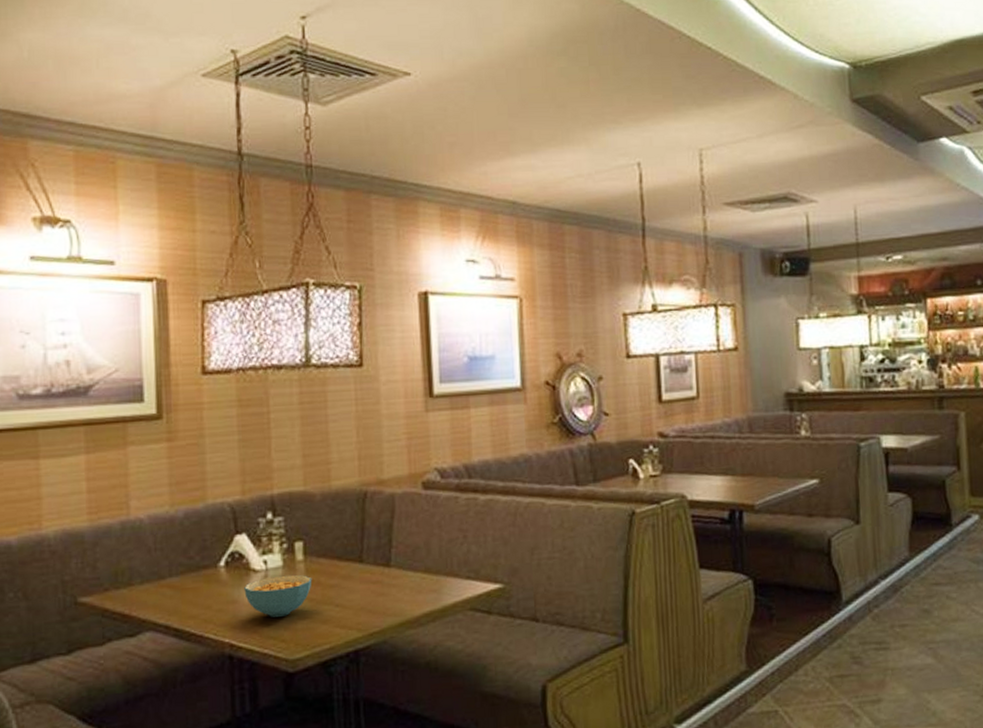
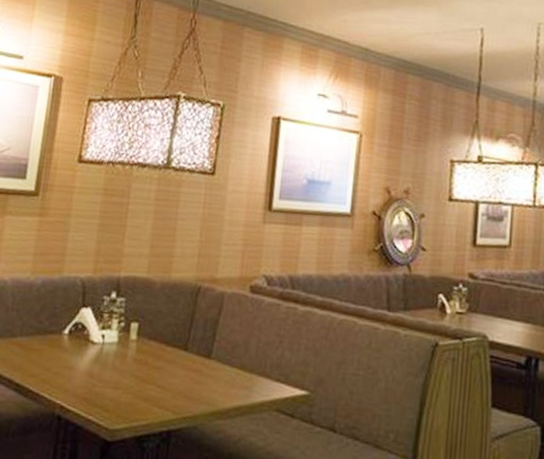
cereal bowl: present [244,574,312,617] -> none [80,350,141,388]

